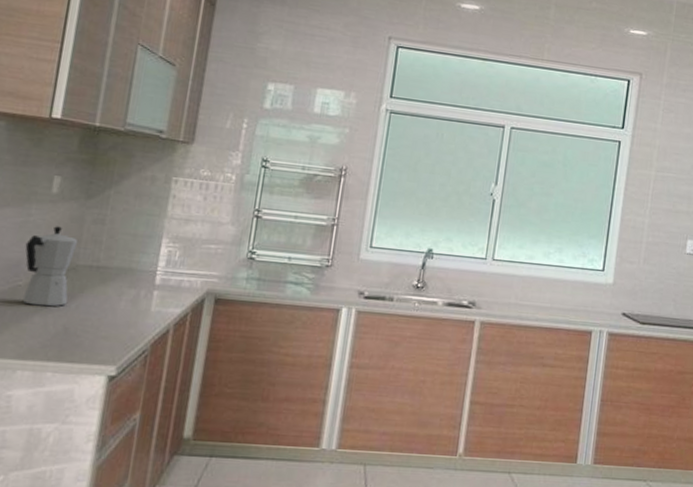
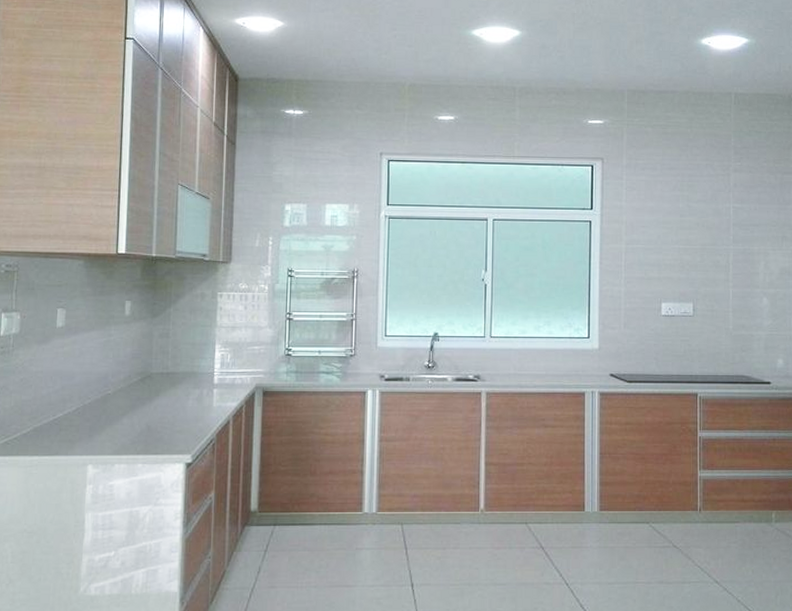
moka pot: present [22,226,79,307] -> none [110,342,150,410]

